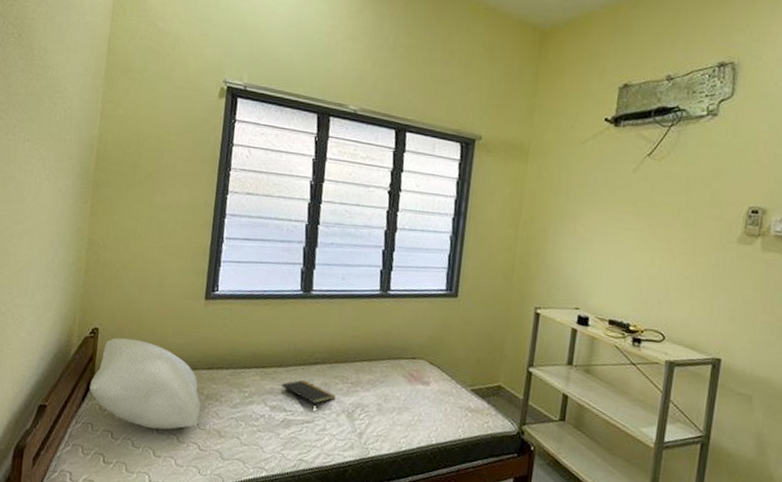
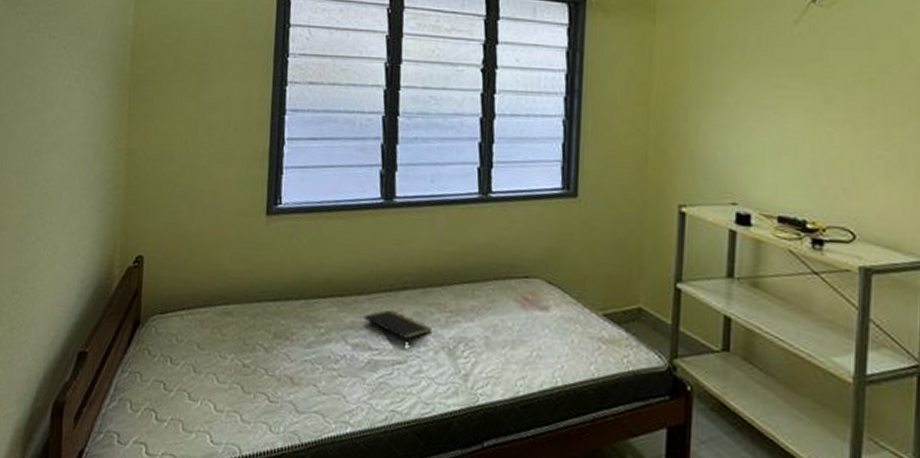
pillow: present [89,337,201,430] -> none [136,266,268,378]

